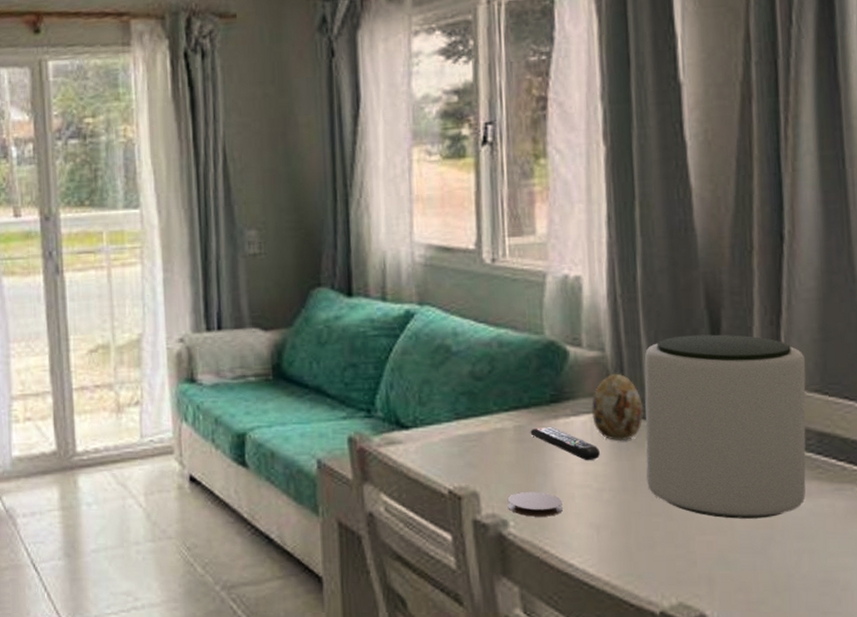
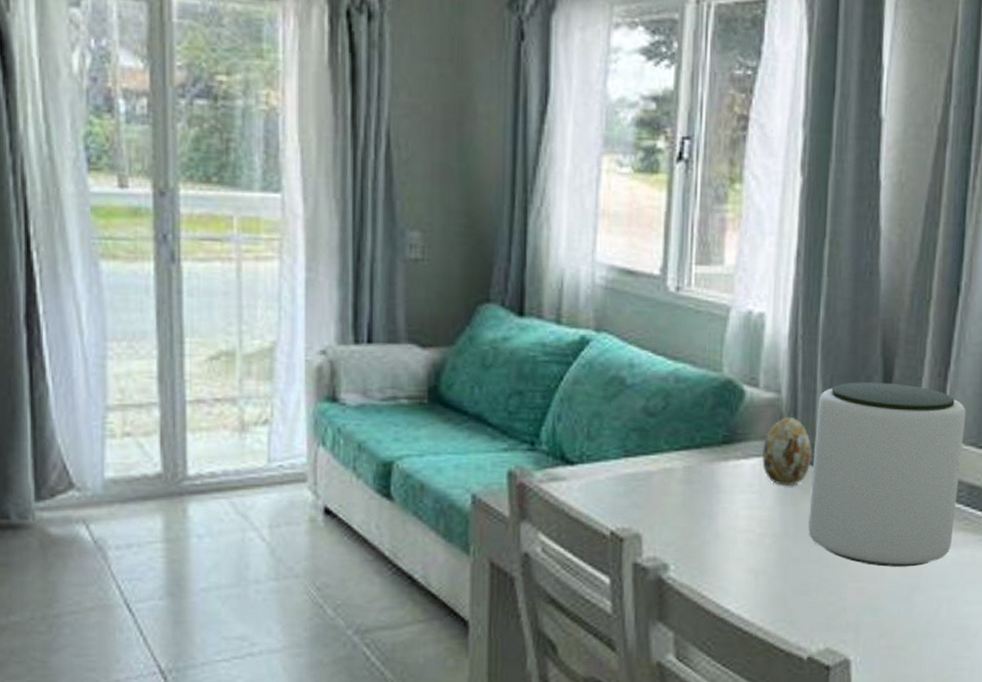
coaster: present [507,492,563,517] -> none [669,535,725,561]
remote control: present [530,427,600,460] -> none [699,469,766,504]

